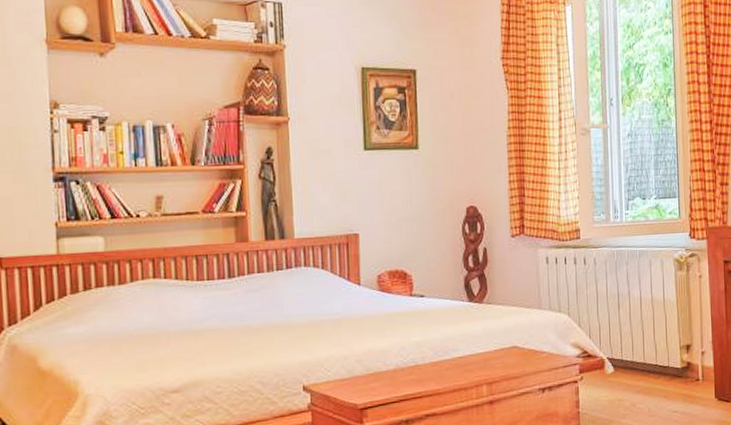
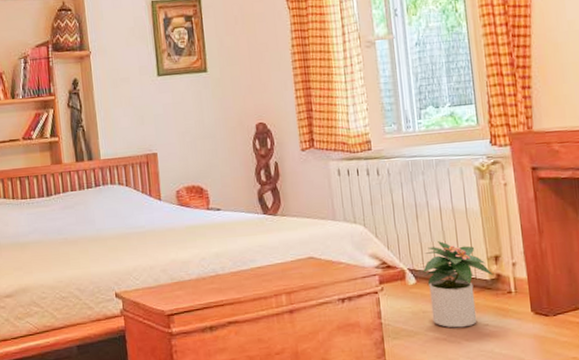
potted plant: none [621,331,684,416] -> present [423,241,493,328]

